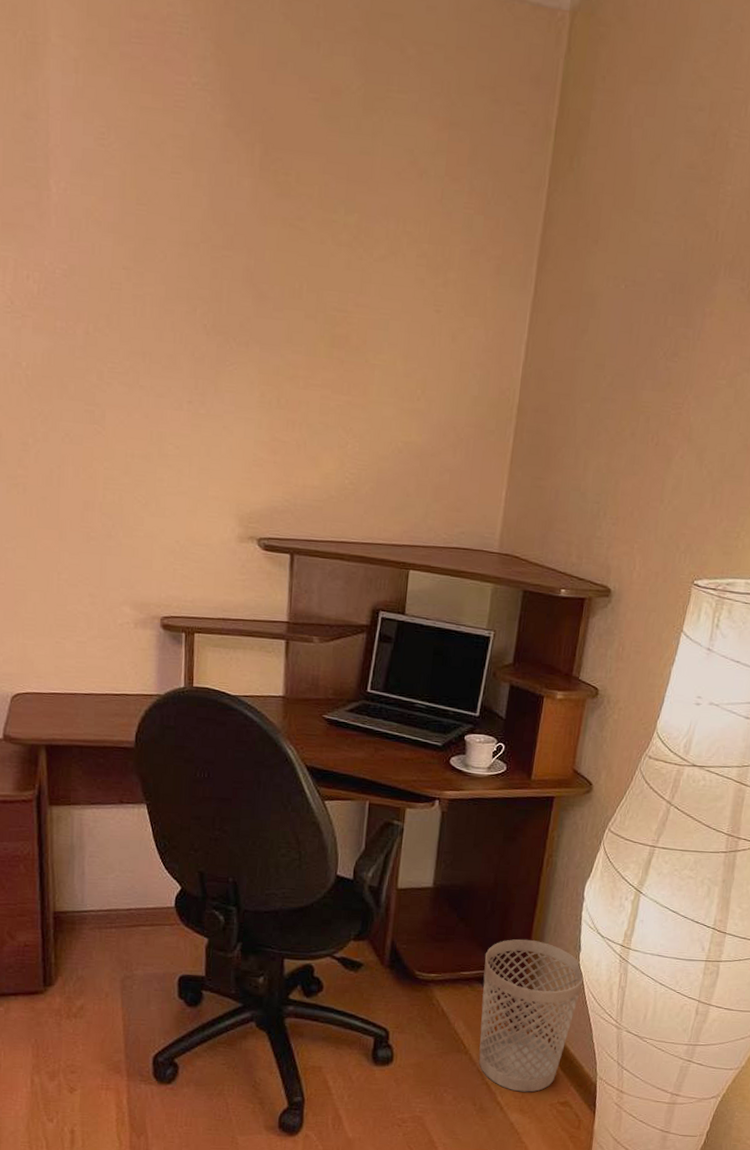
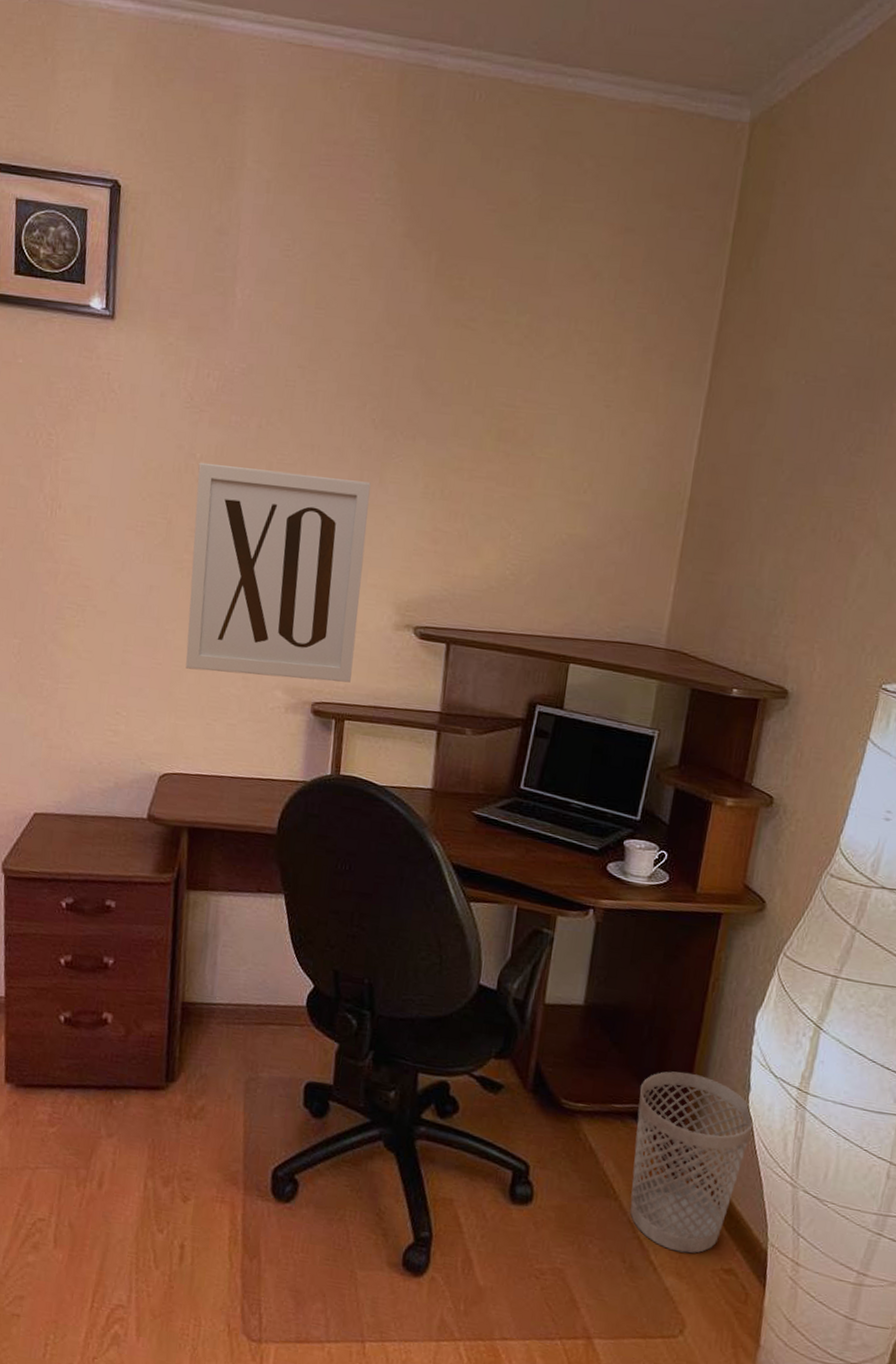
wall art: none [25,371,206,596] -> present [185,462,371,683]

